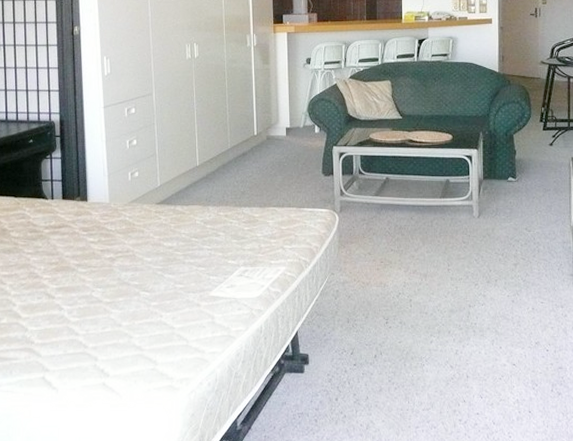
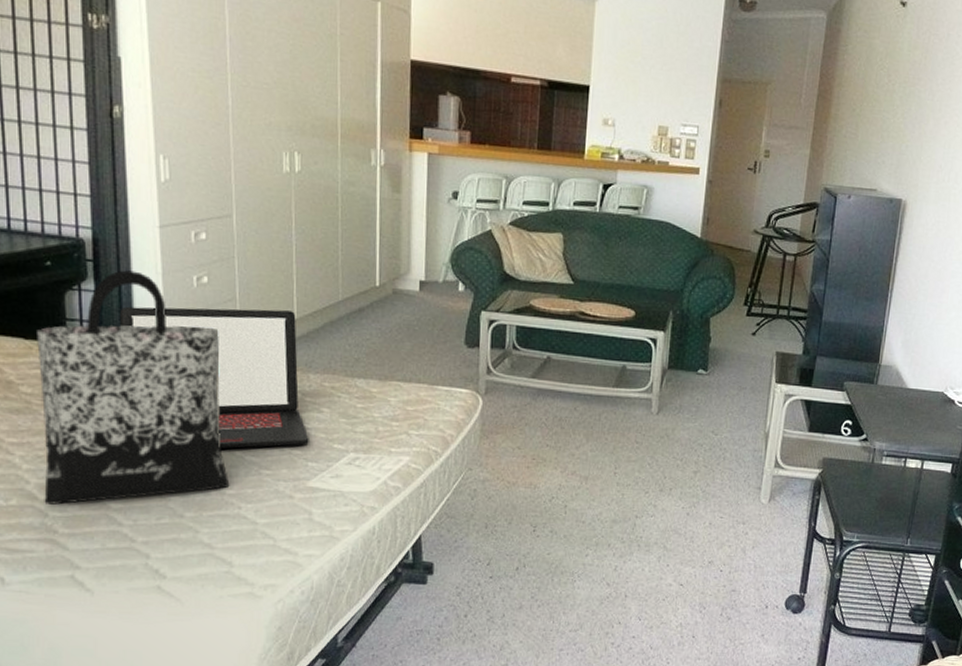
tote bag: none [23,141,154,321] -> present [37,270,230,505]
laptop: none [78,160,210,269] -> present [120,306,309,449]

